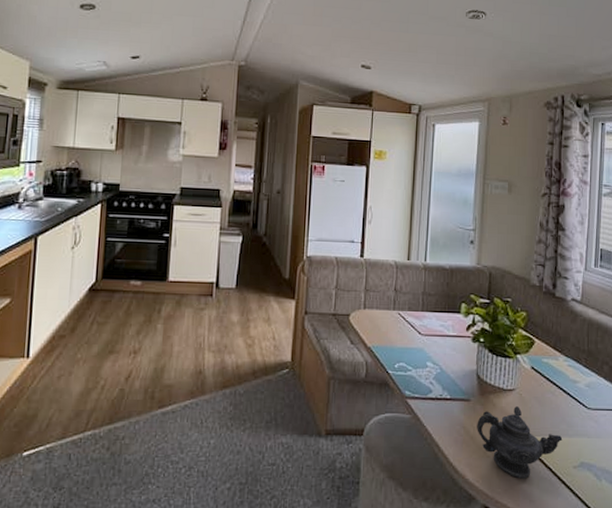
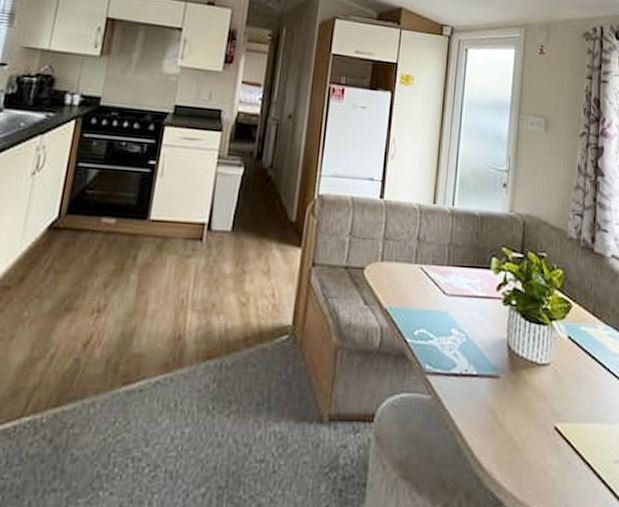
teapot: present [477,406,563,479] -> none [506,385,602,478]

